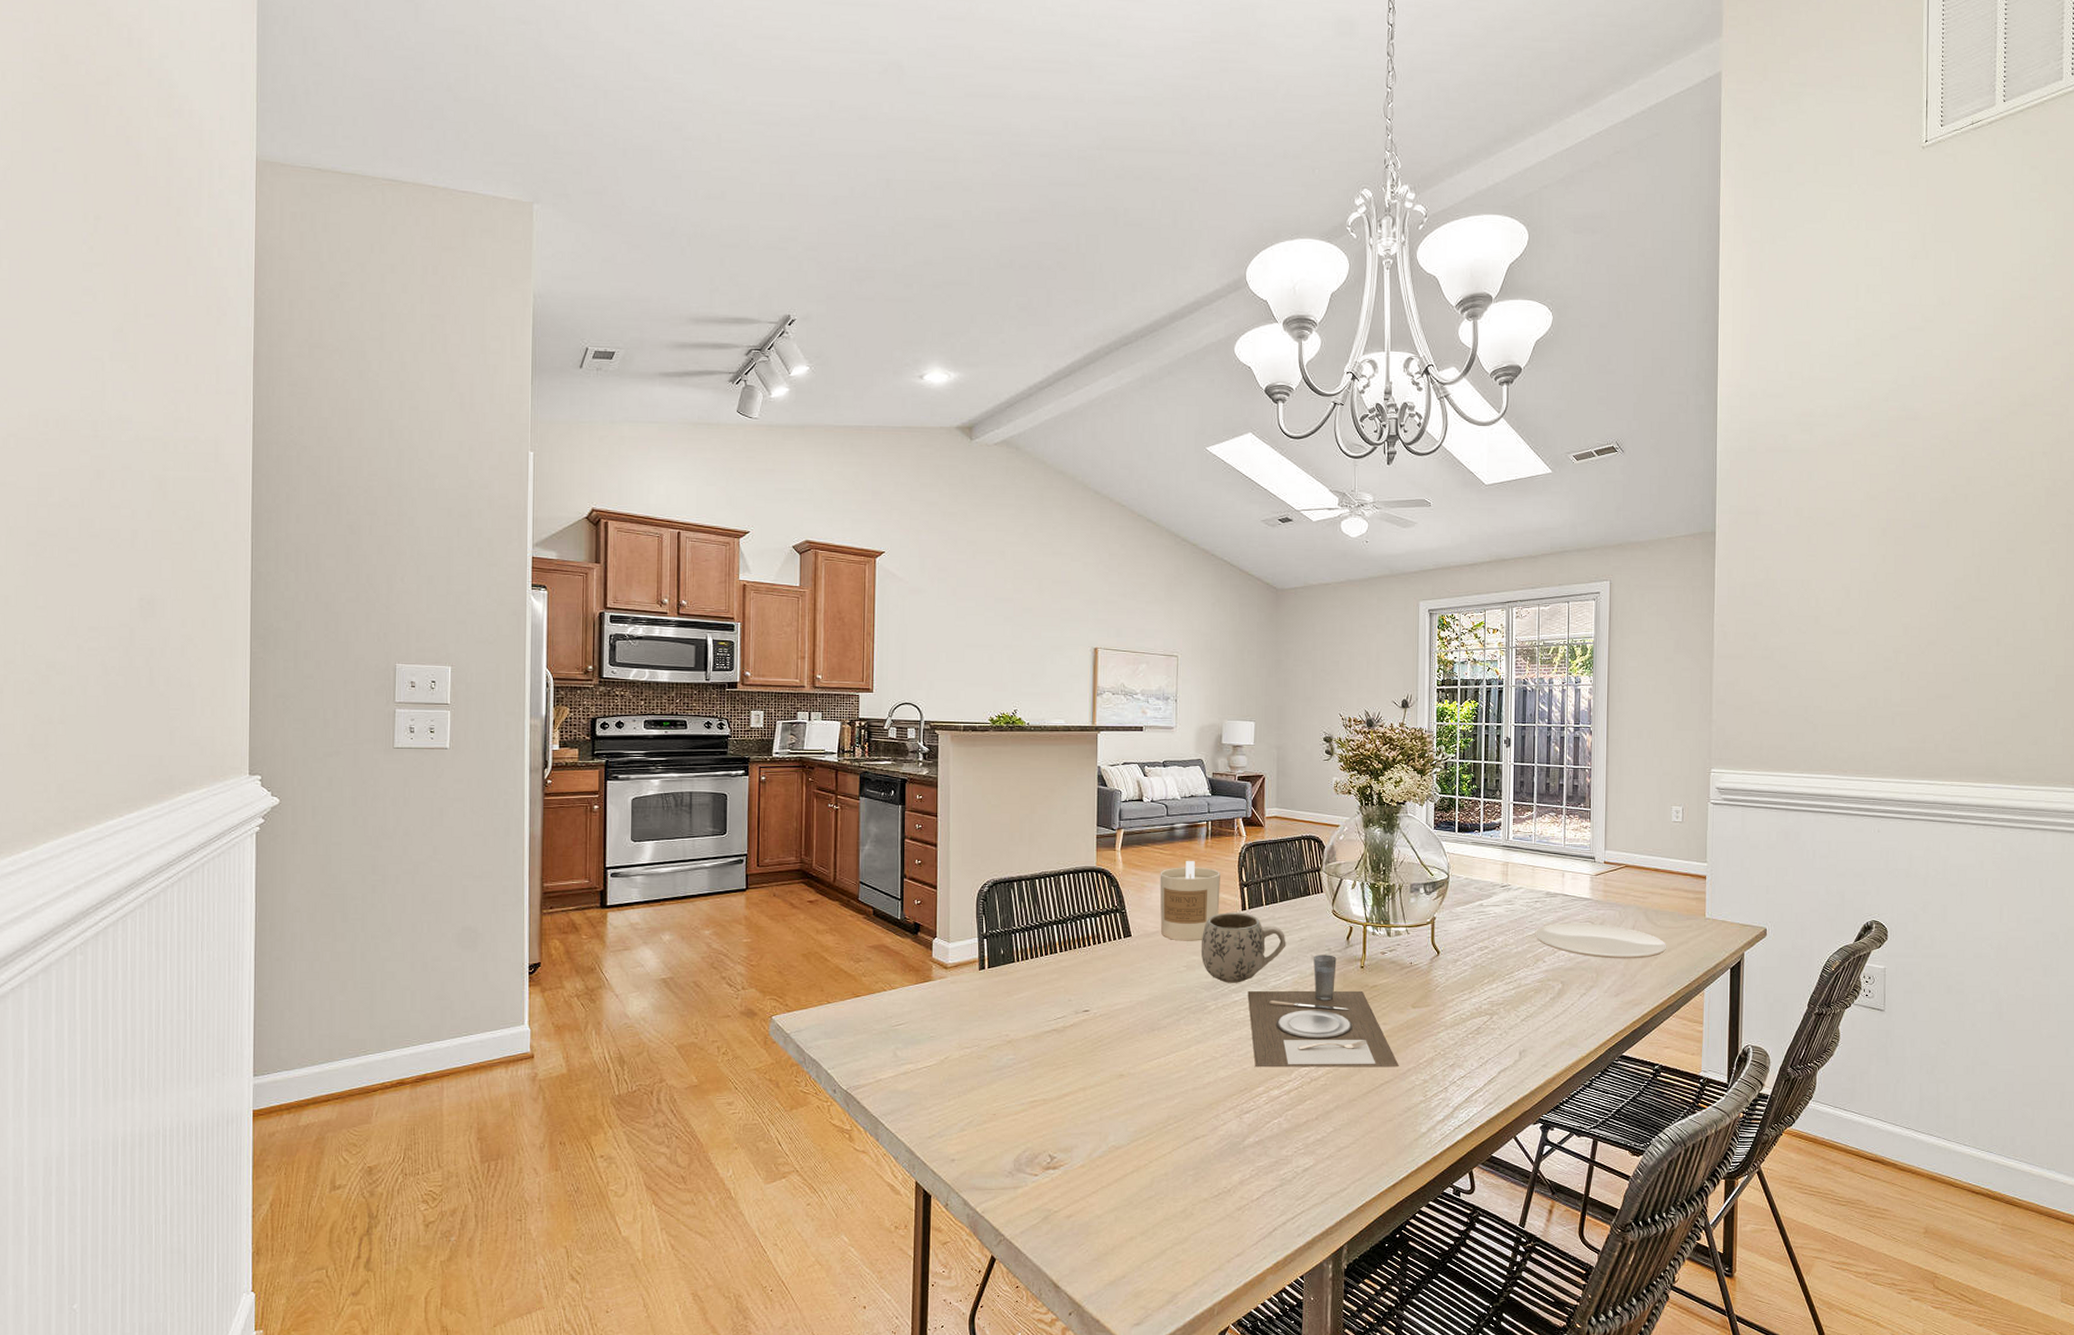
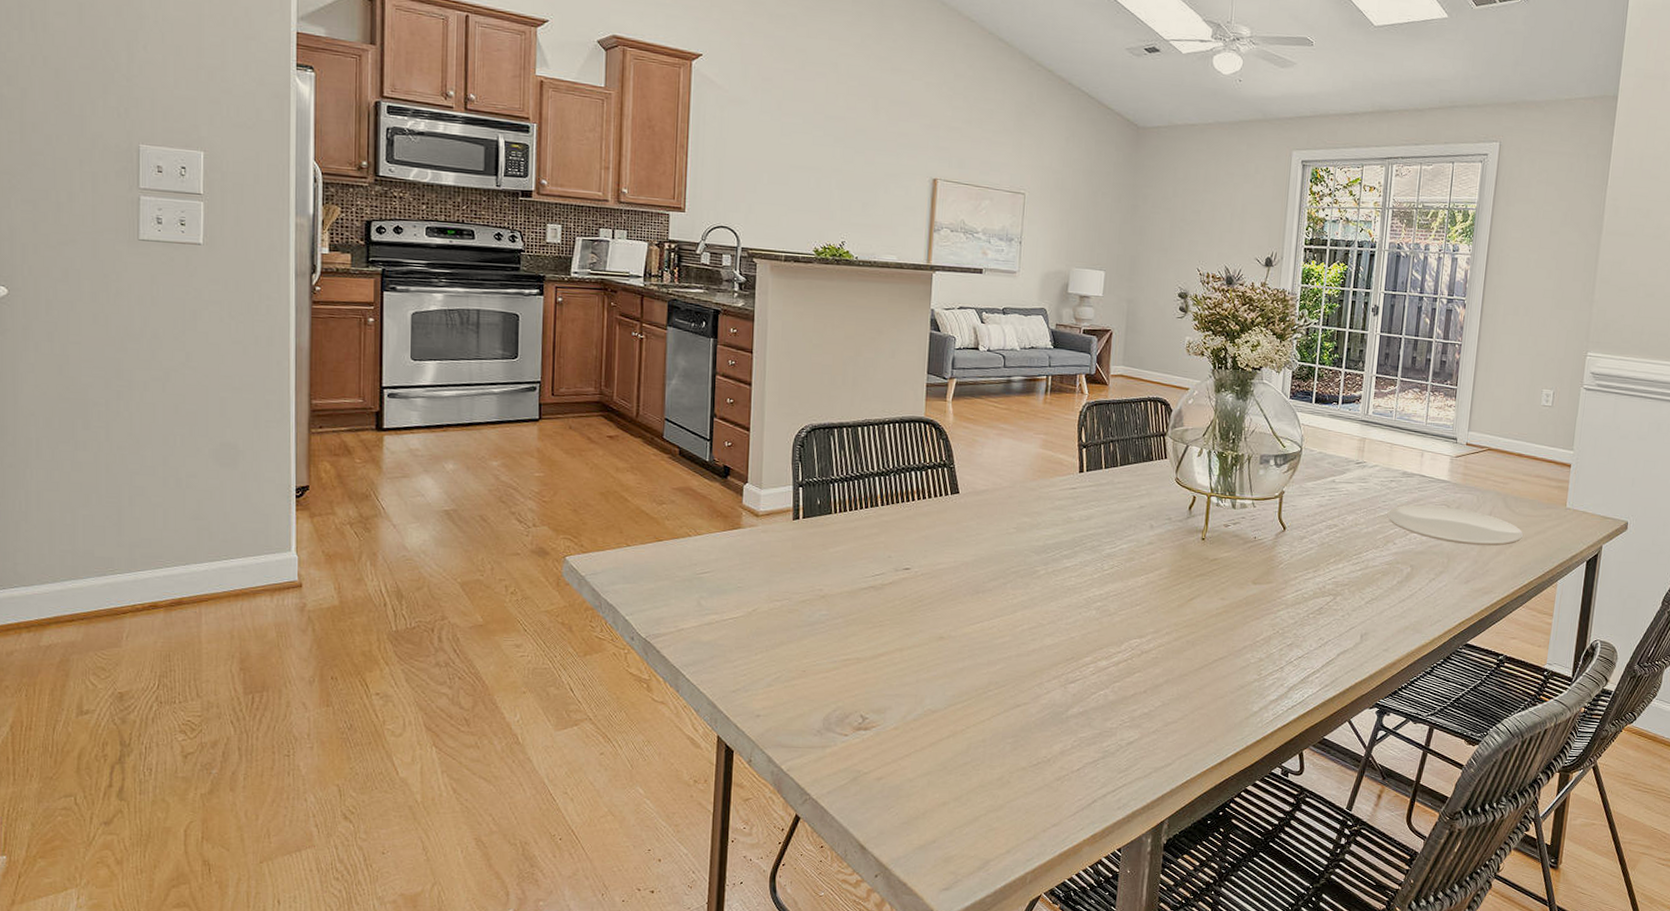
candle: present [1159,861,1220,941] -> none [990,417,1058,503]
mug: present [1200,912,1286,983] -> none [1032,474,1125,549]
place setting: present [1247,955,1399,1068] -> none [1080,523,1235,643]

